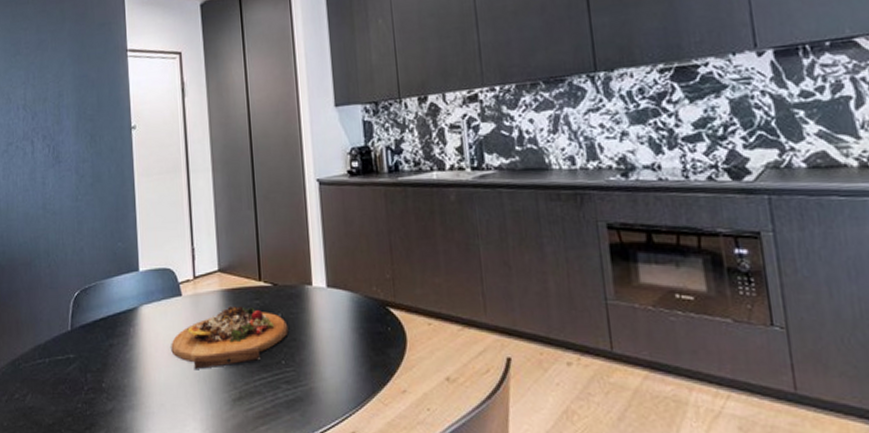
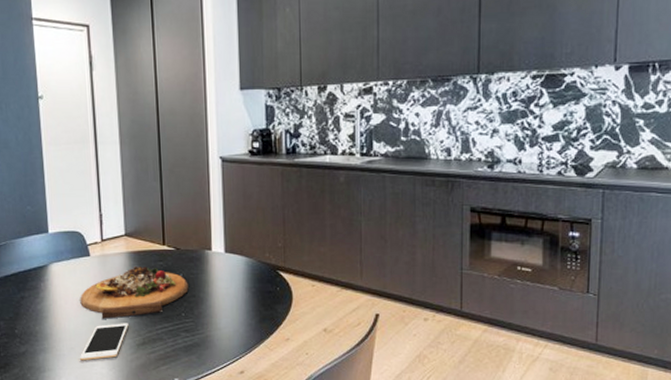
cell phone: none [171,373,223,420] -> present [80,323,129,361]

